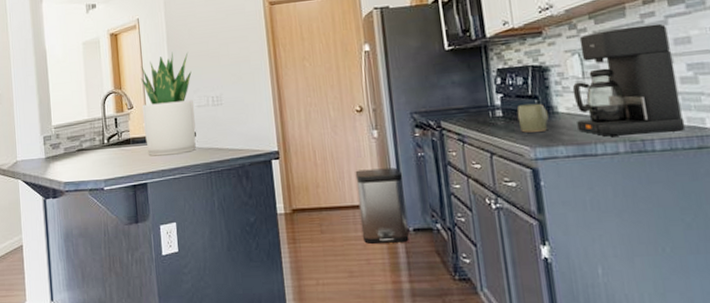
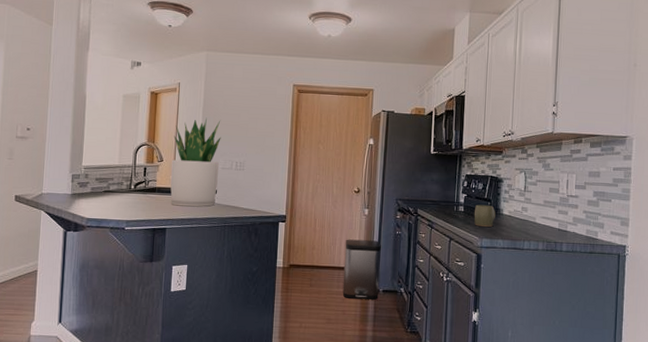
coffee maker: present [572,23,686,137] -> none [514,158,586,239]

